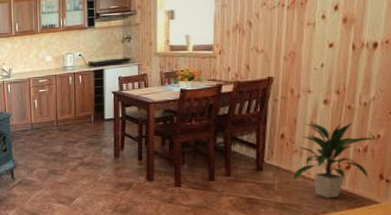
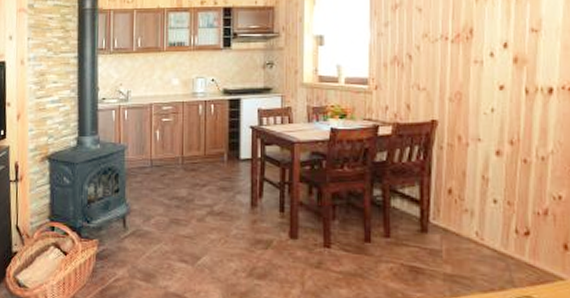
indoor plant: present [292,123,379,198] -> none [463,178,560,271]

